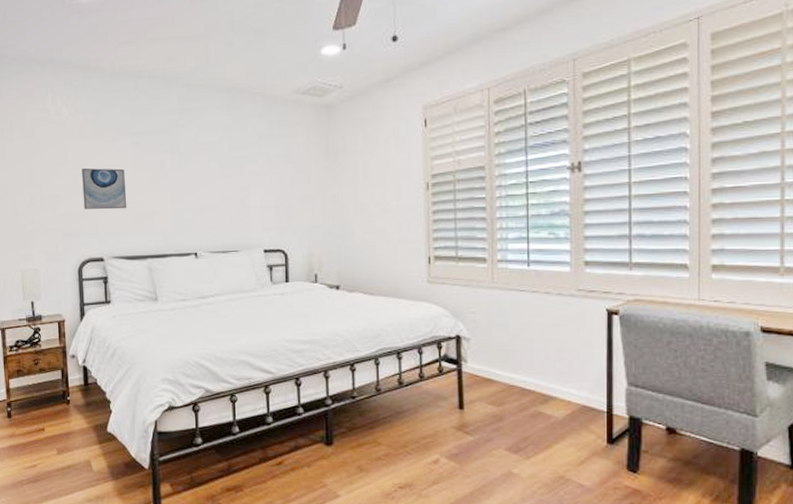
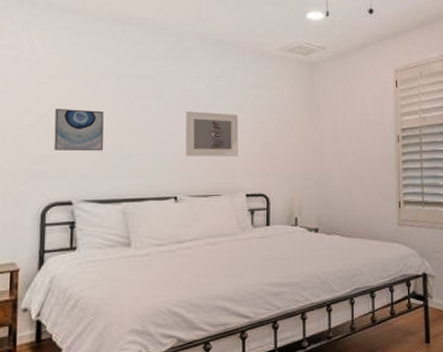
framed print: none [201,165,254,212] -> present [185,111,239,157]

